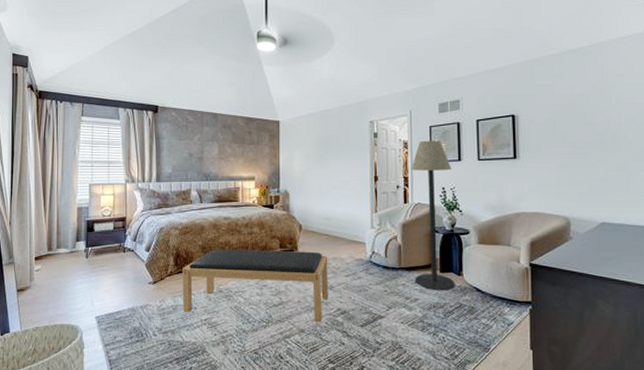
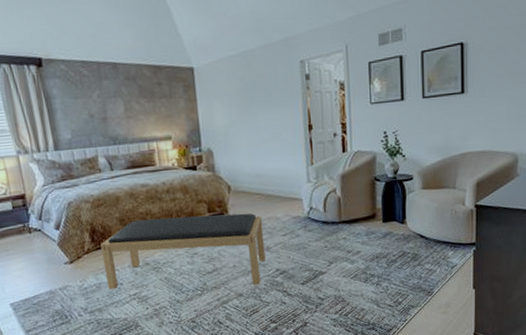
floor lamp: present [411,140,455,291] -> none [349,78,398,242]

